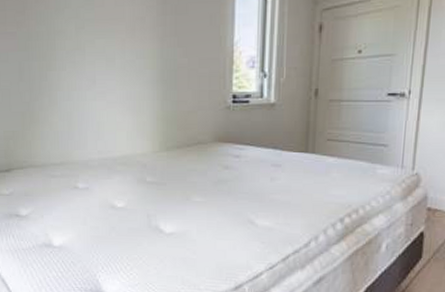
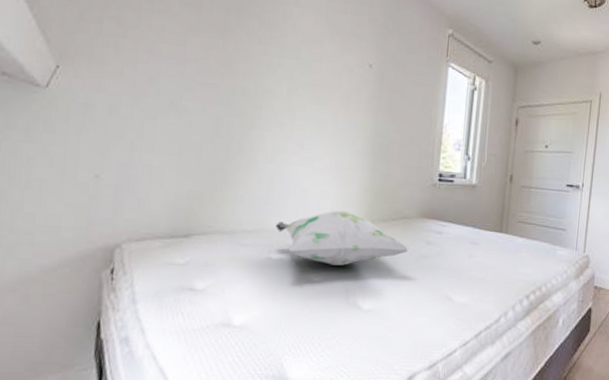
decorative pillow: none [78,140,206,192] -> present [275,210,409,266]

